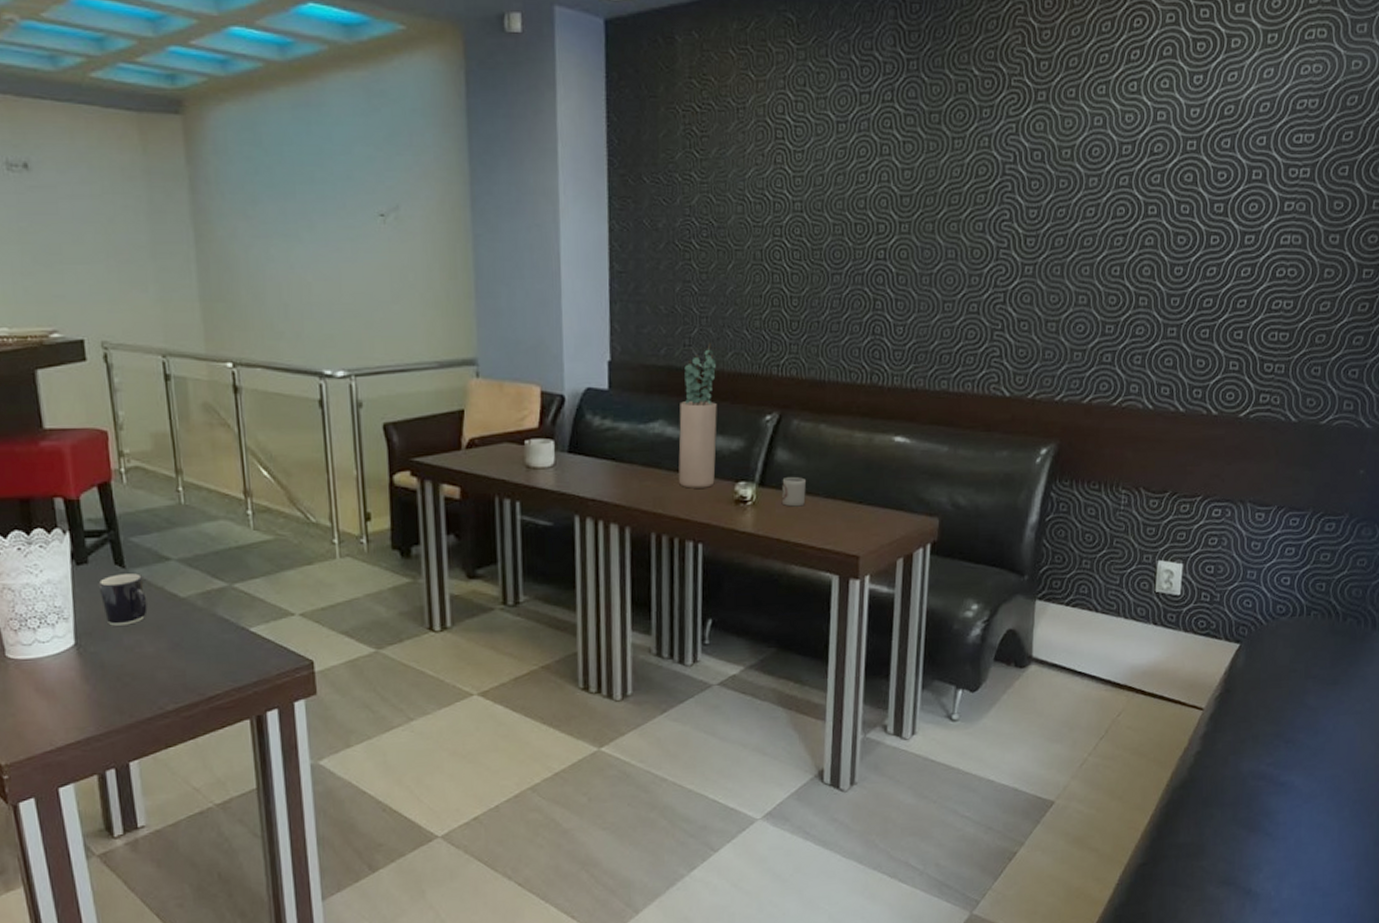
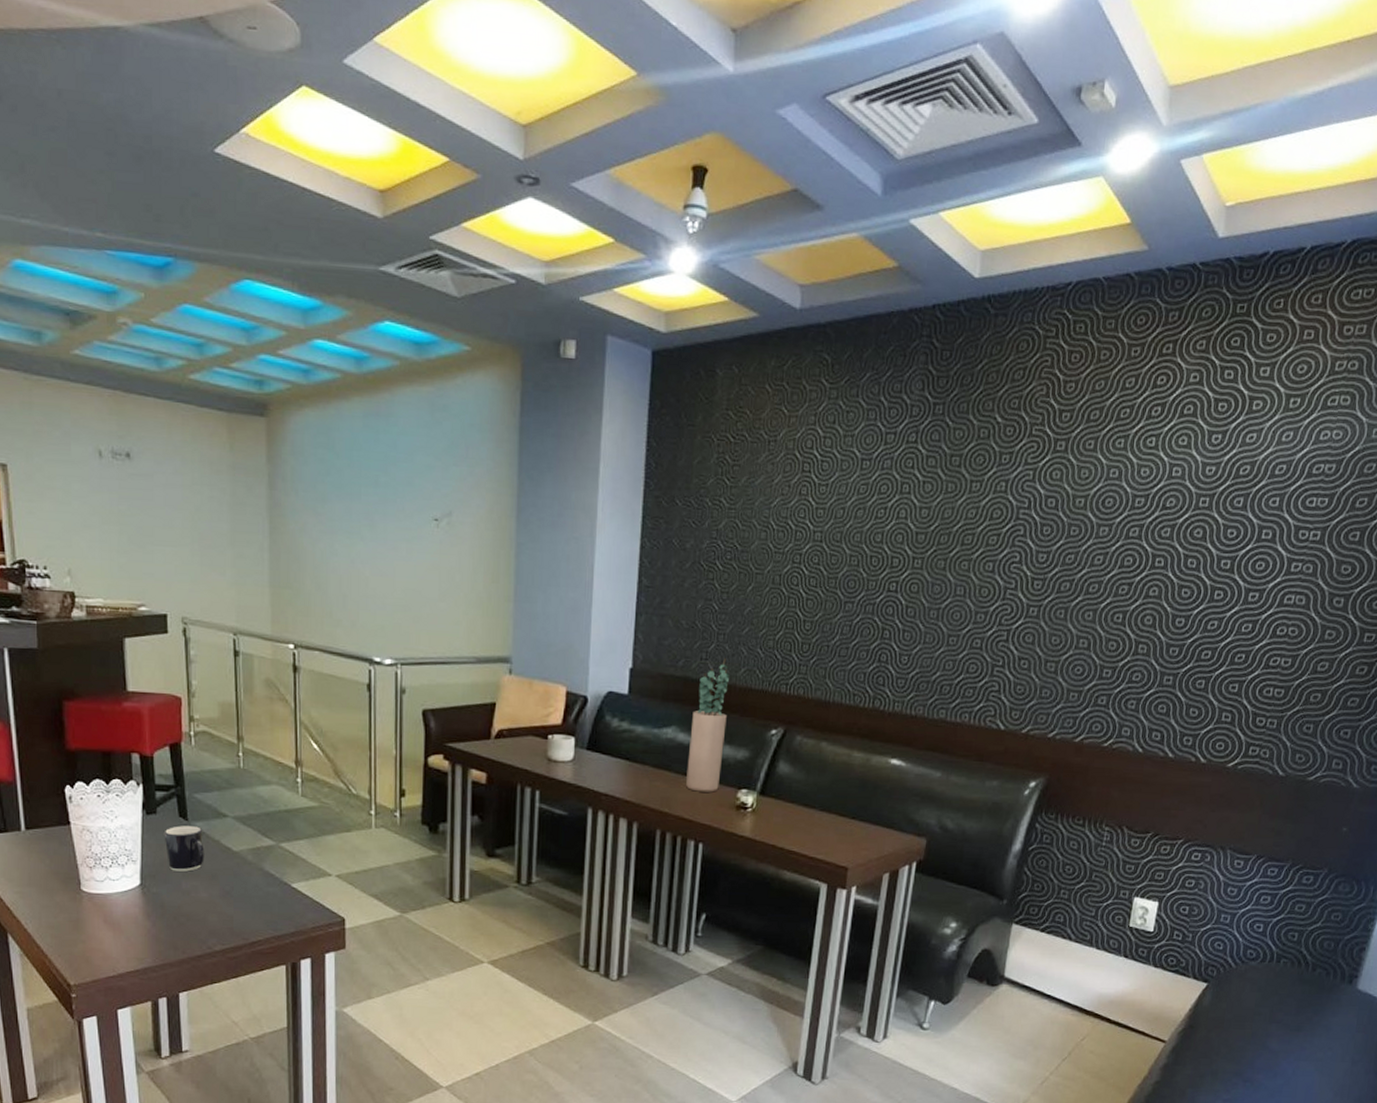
cup: present [781,476,806,507] -> none [779,788,804,817]

